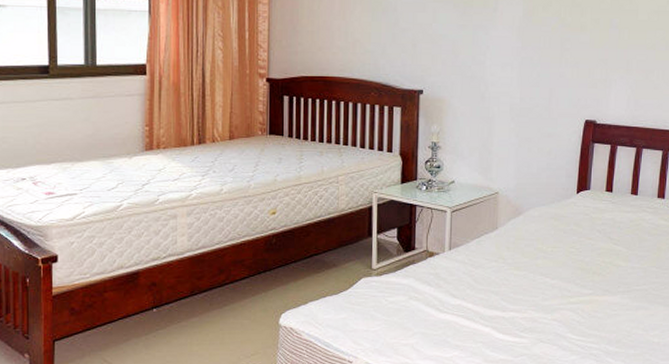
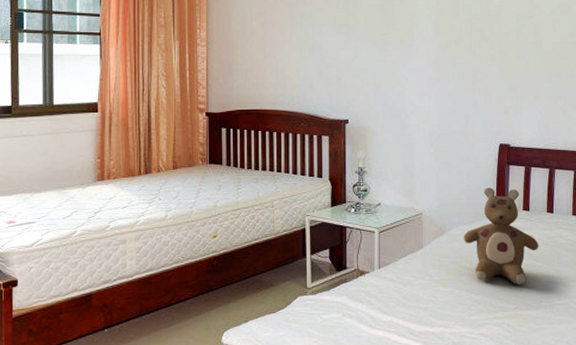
stuffed bear: none [541,167,620,270] -> present [463,188,539,286]

